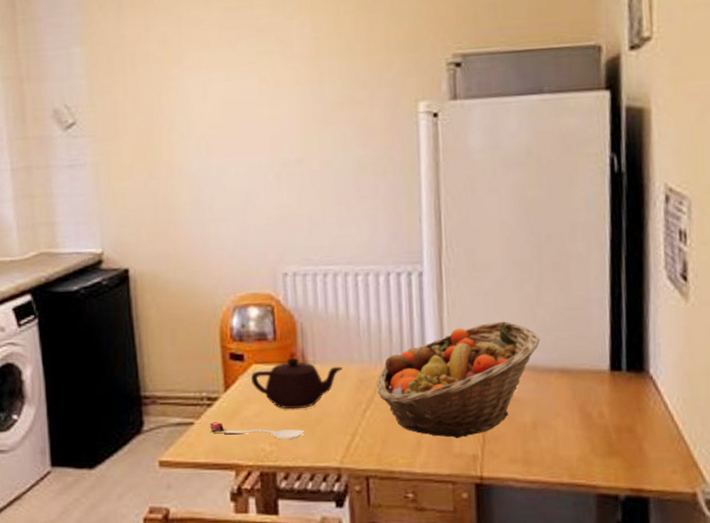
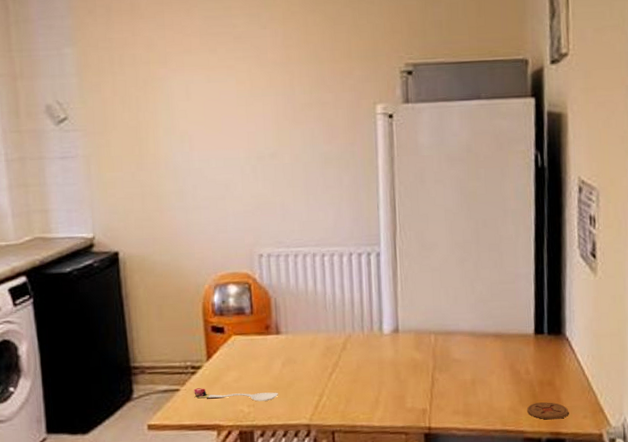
teapot: present [251,358,343,410] -> none [231,329,311,375]
fruit basket: present [377,321,540,439] -> none [341,294,478,396]
coaster: none [601,452,654,473] -> present [527,402,569,420]

